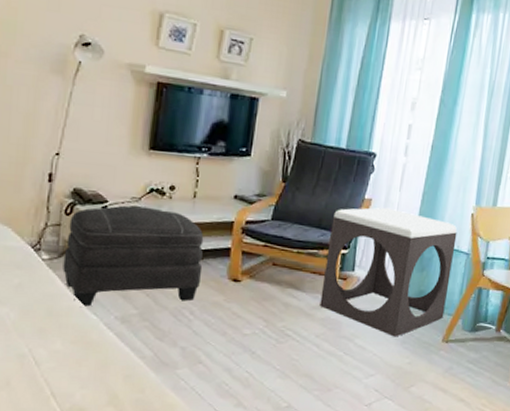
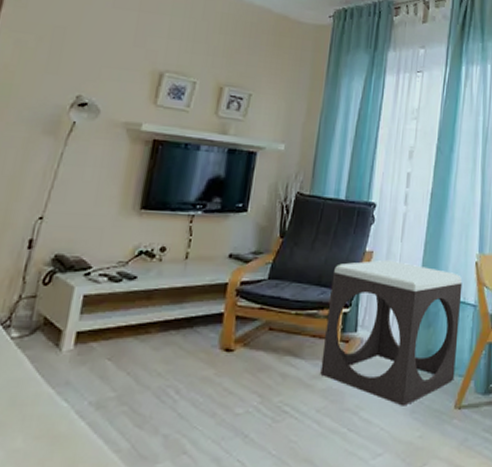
ottoman: present [63,205,204,308] -> none [33,271,195,394]

